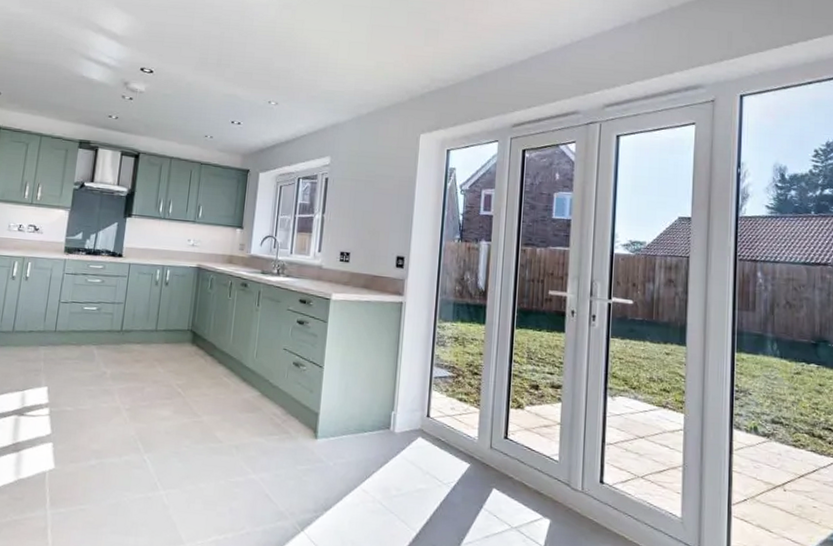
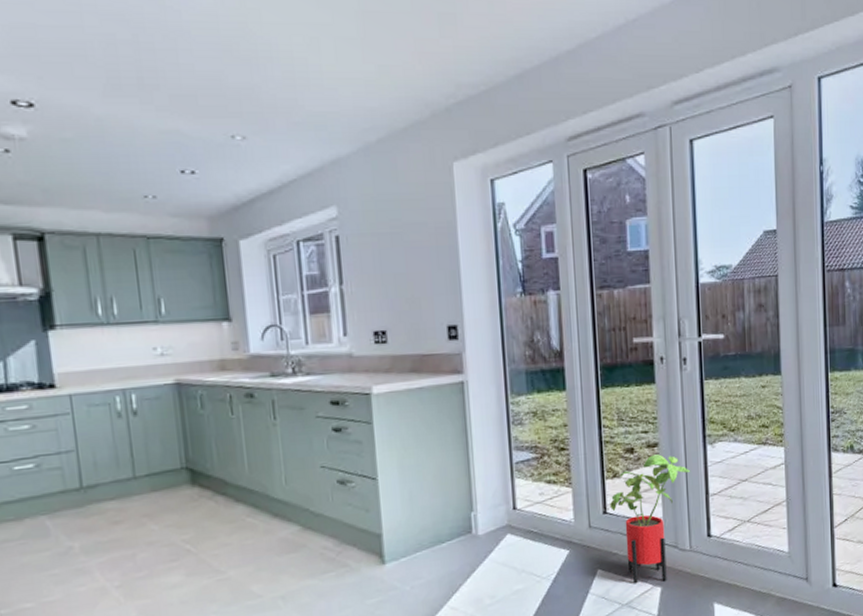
house plant: none [511,395,590,515] -> present [610,454,691,584]

